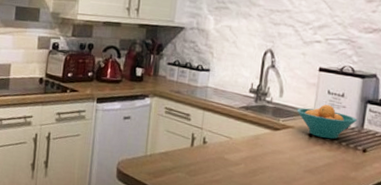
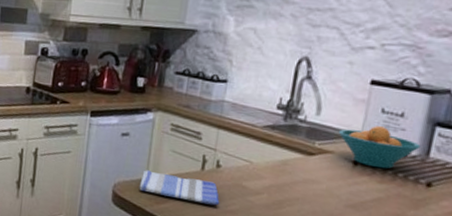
dish towel: none [139,148,207,177] -> present [139,170,220,206]

